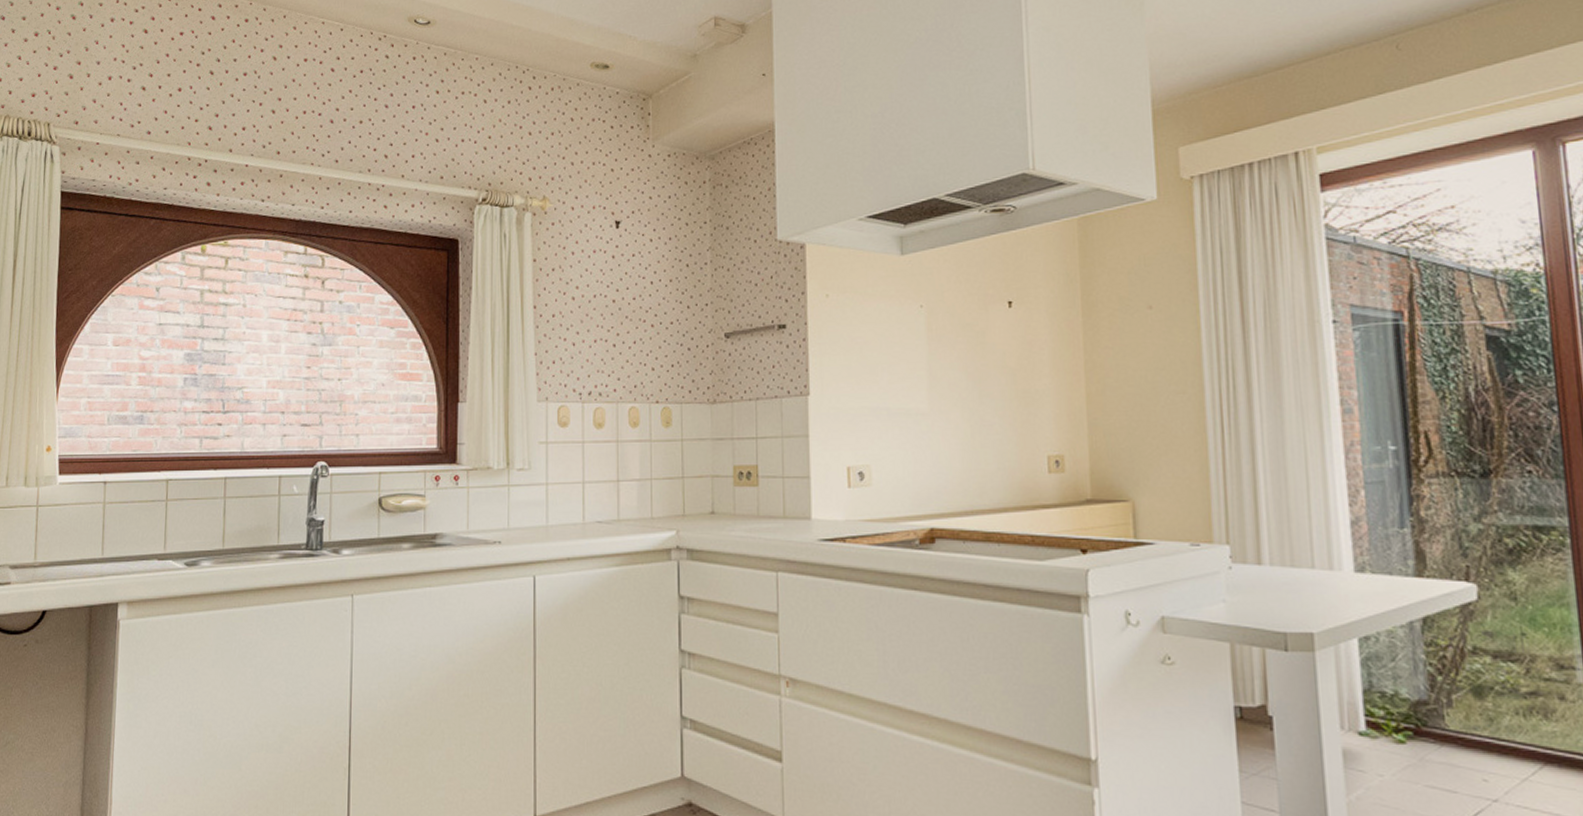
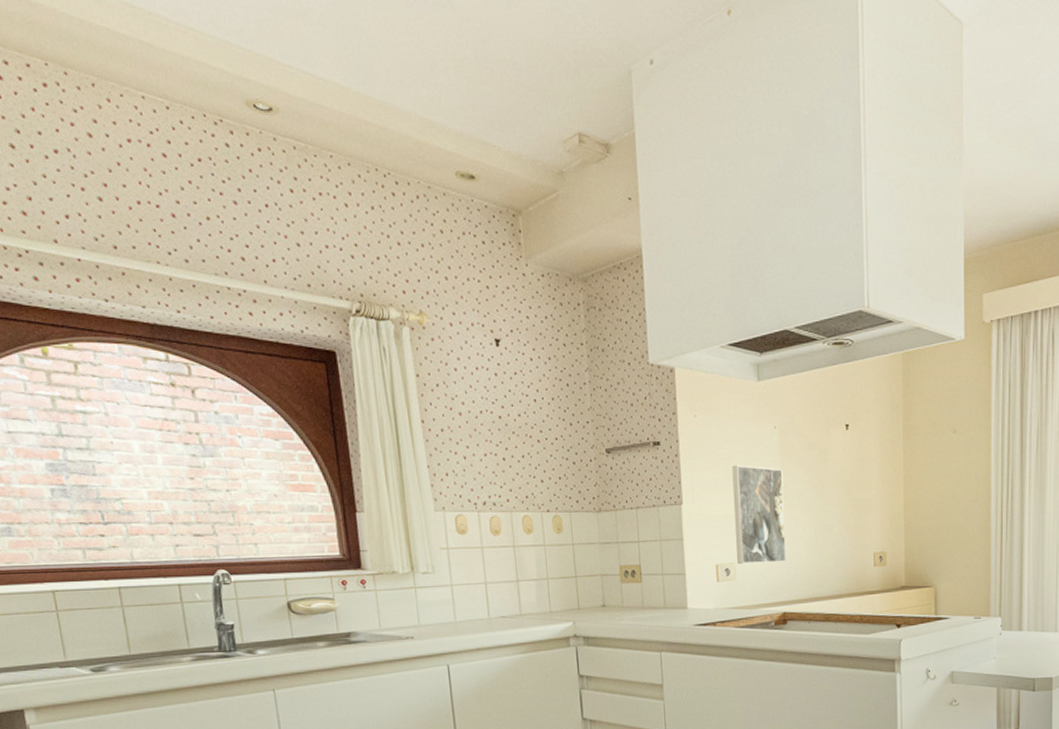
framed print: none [869,350,934,468] -> present [732,465,786,565]

